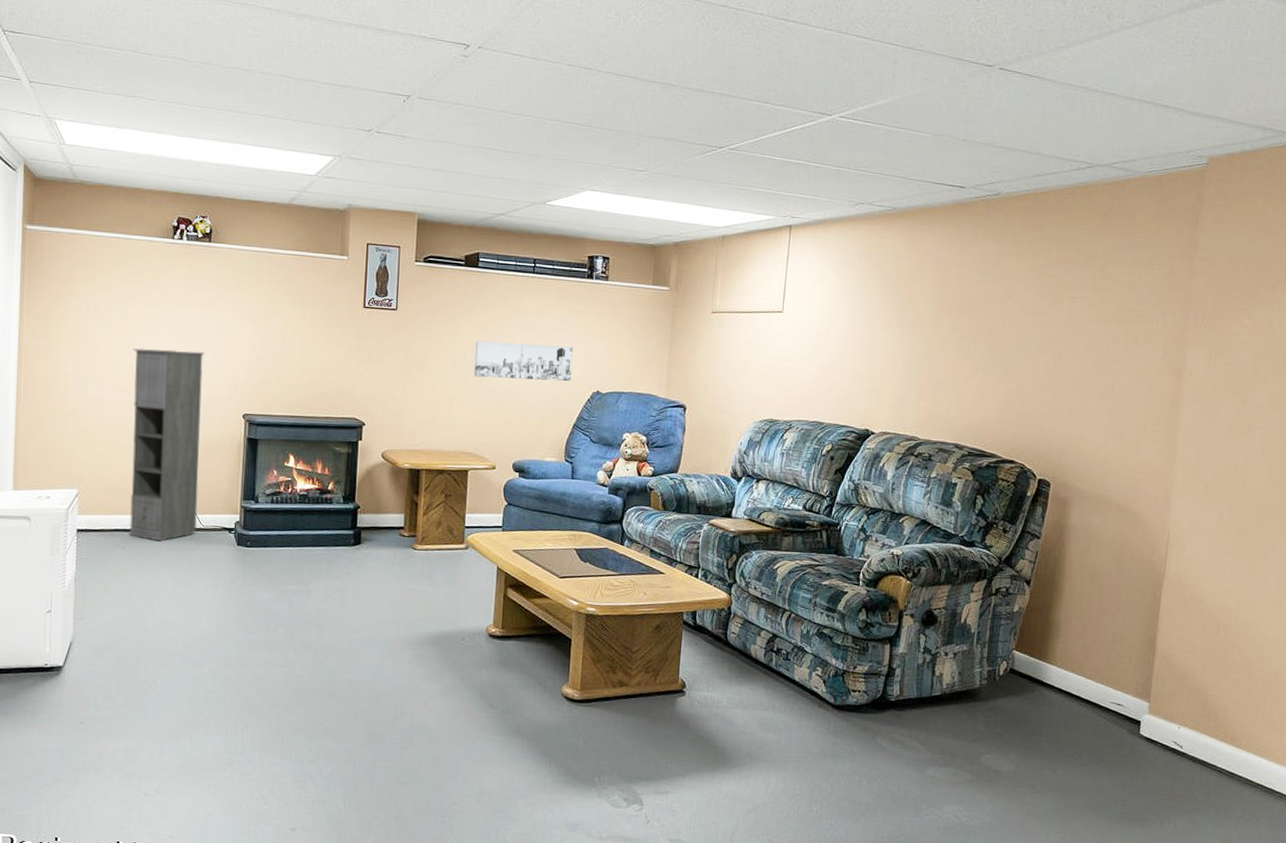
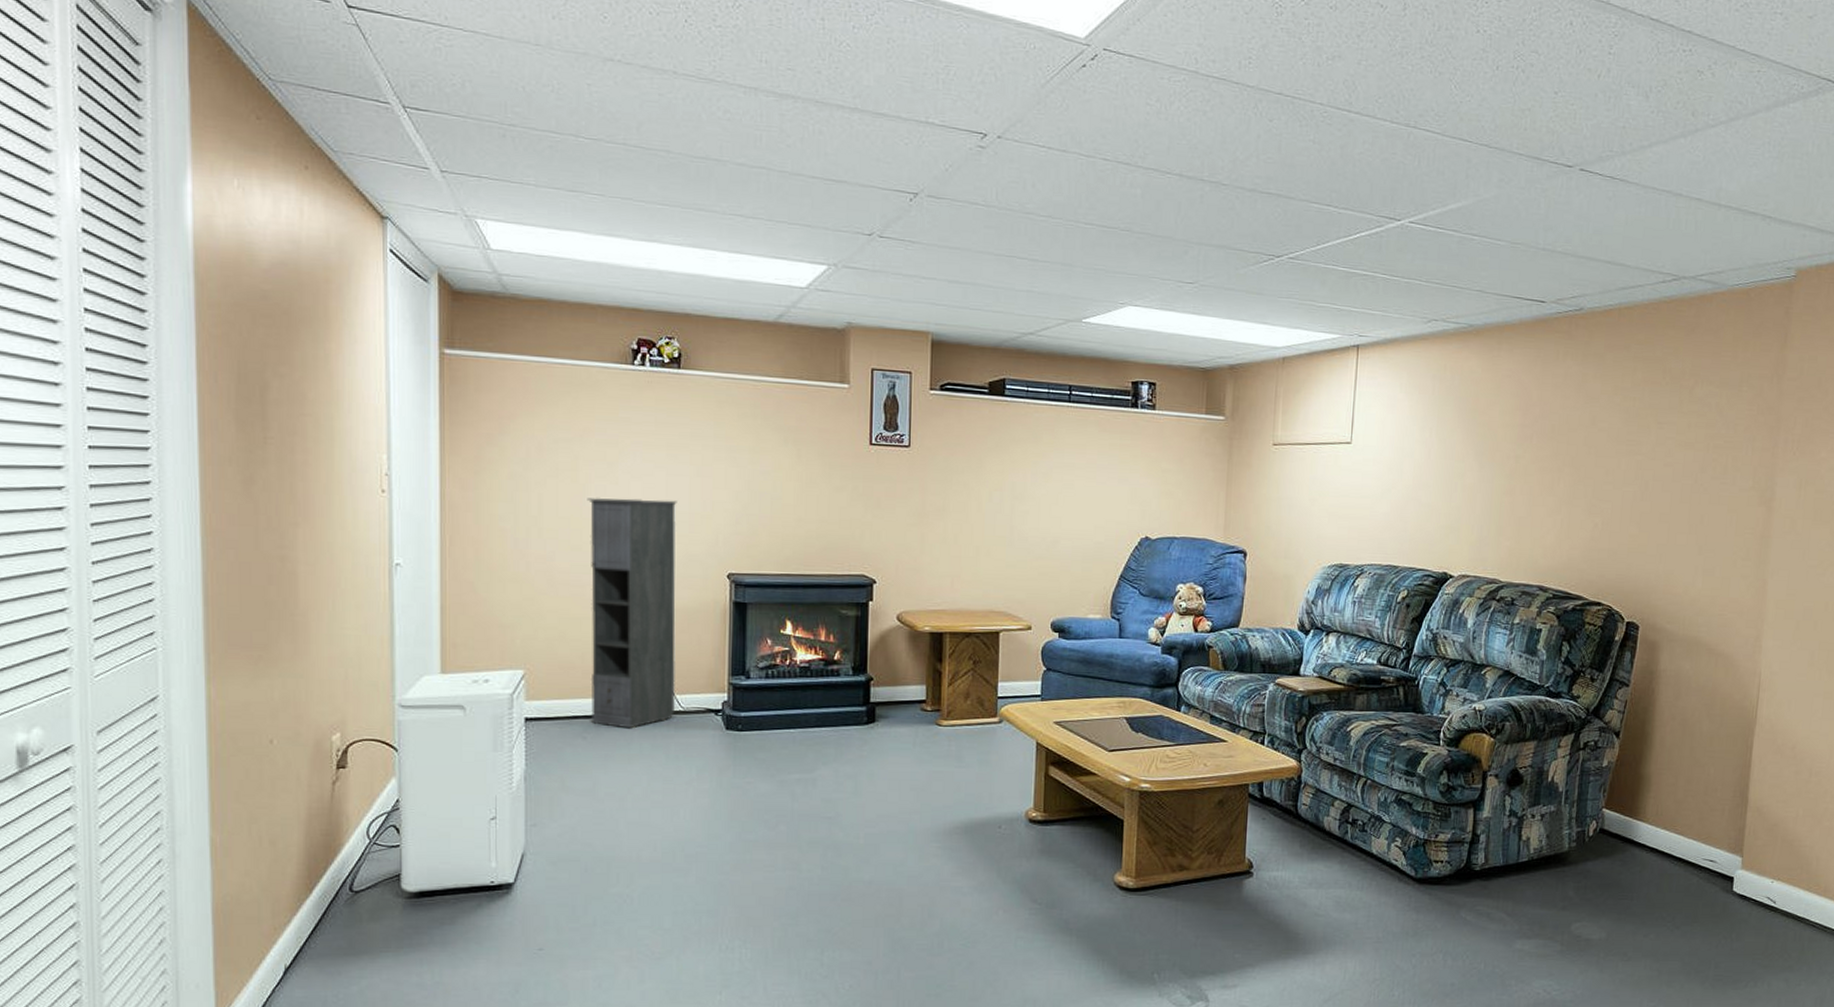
wall art: present [474,340,573,382] -> none [1003,481,1118,527]

